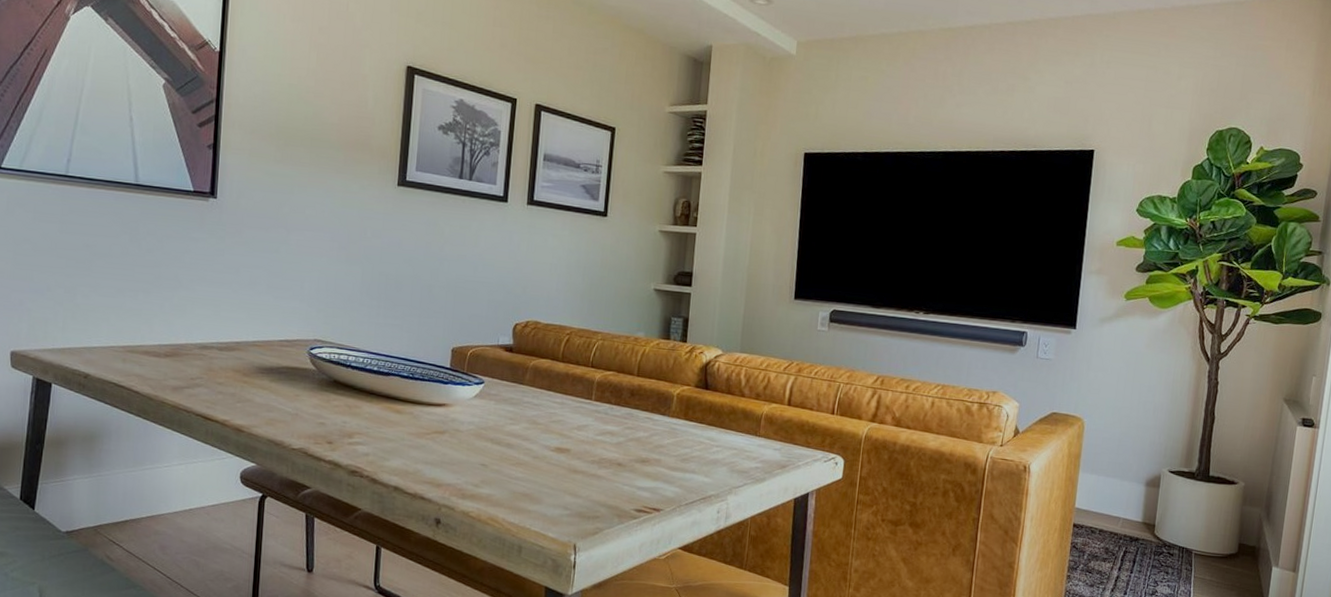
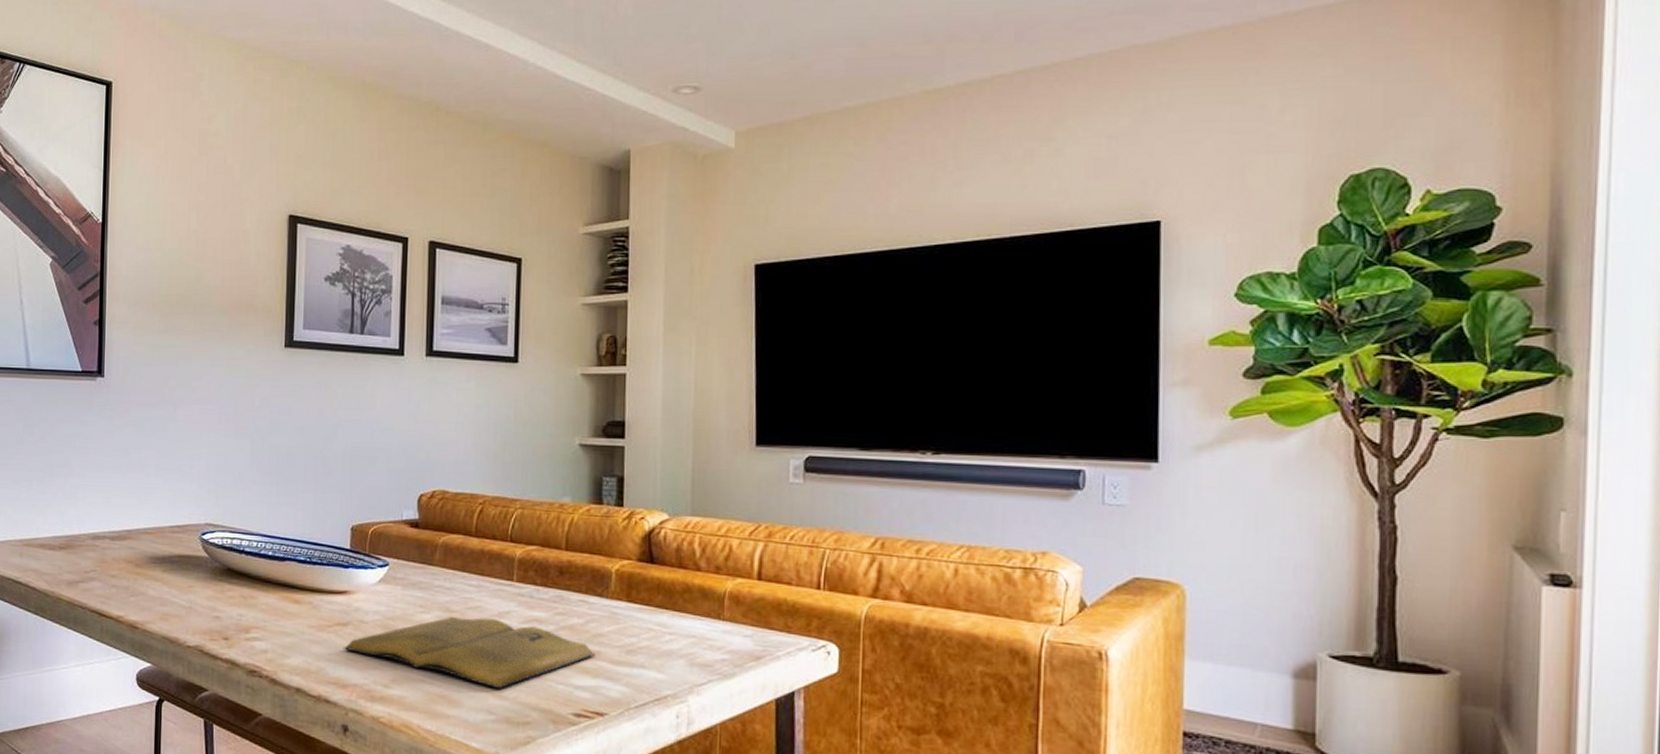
book: none [439,428,656,489] -> present [343,617,595,689]

